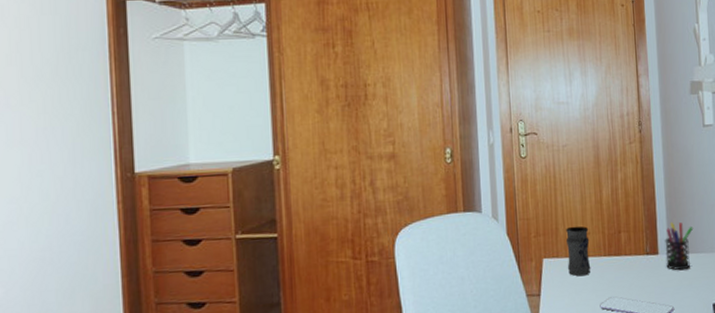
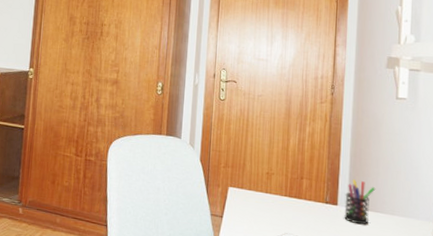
jar: present [565,226,591,277] -> none [249,164,273,210]

